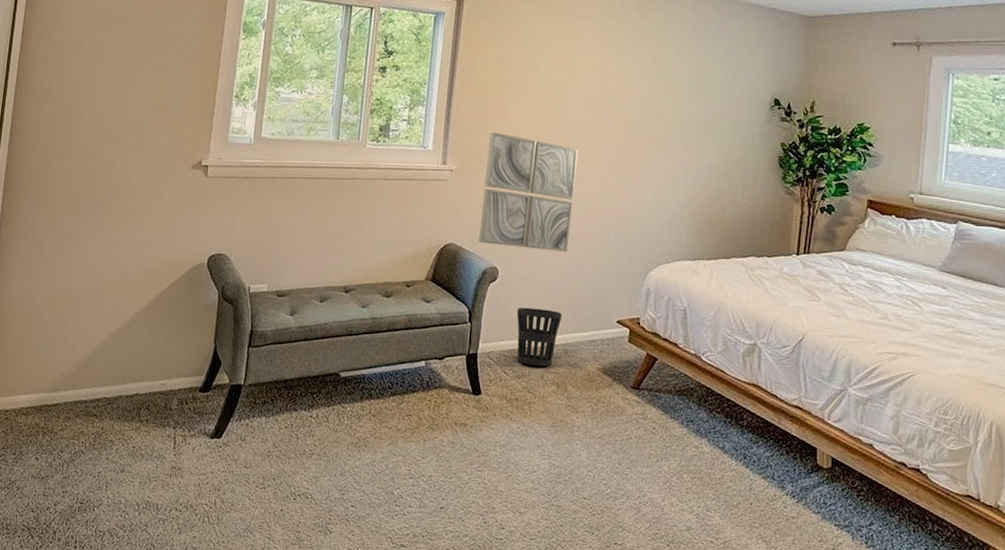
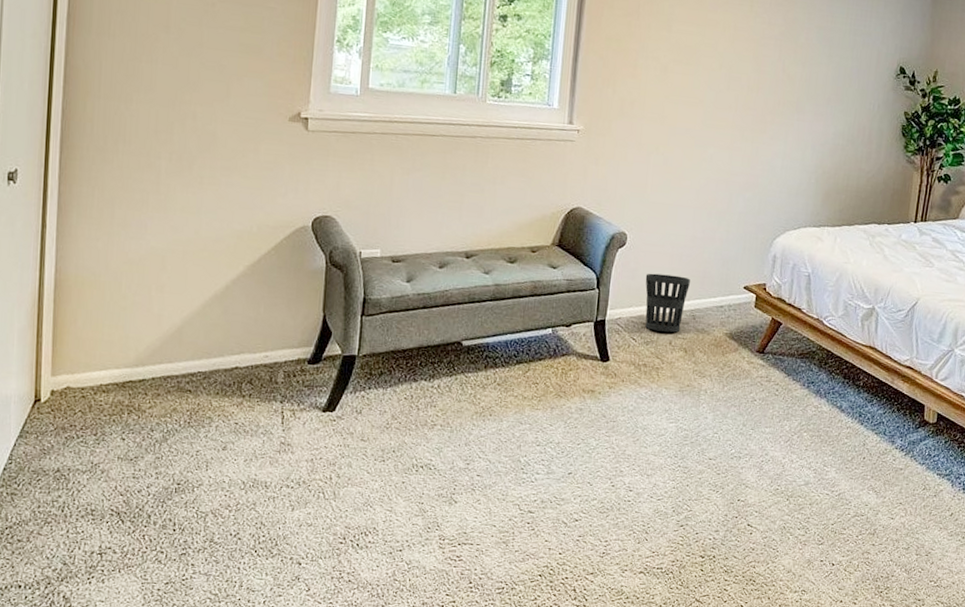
wall art: present [479,131,578,252] -> none [607,90,709,217]

